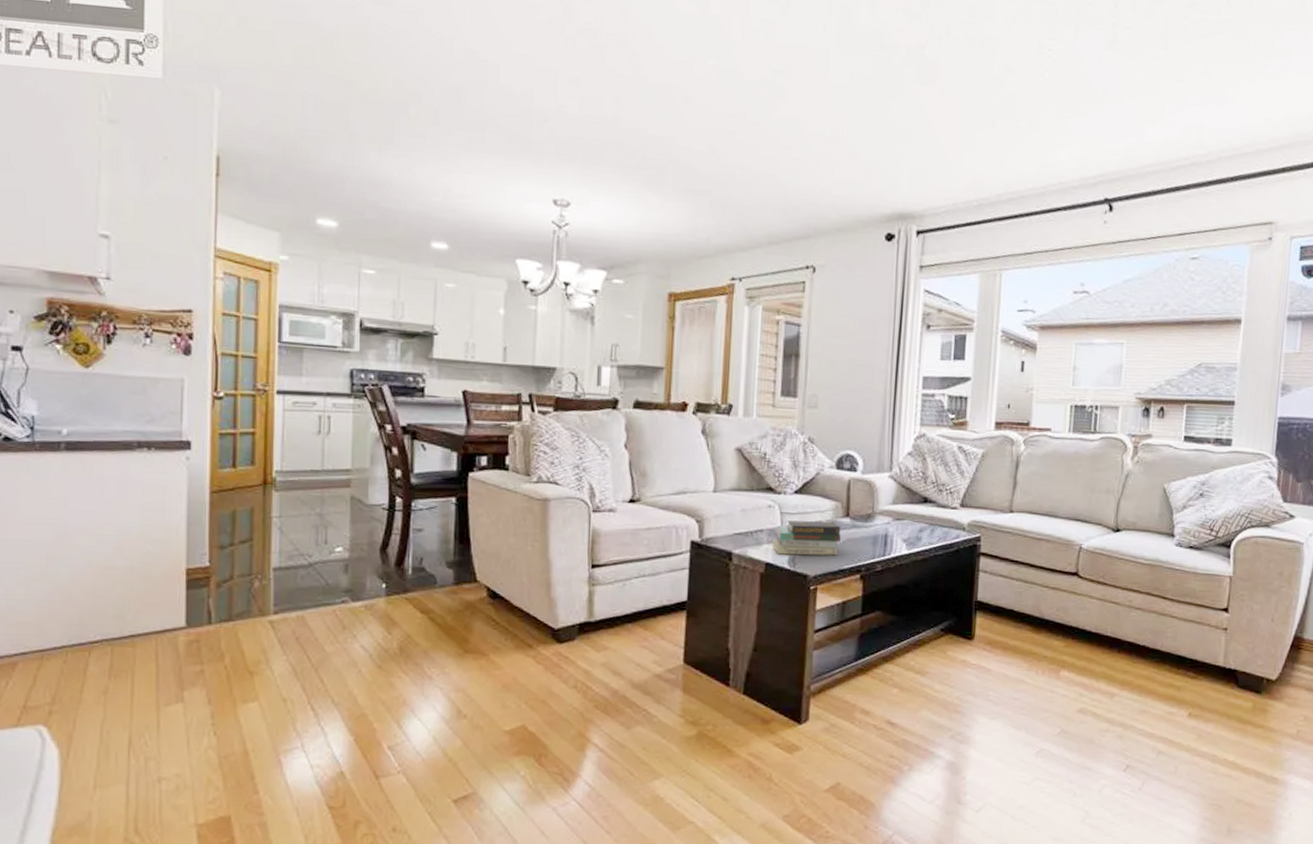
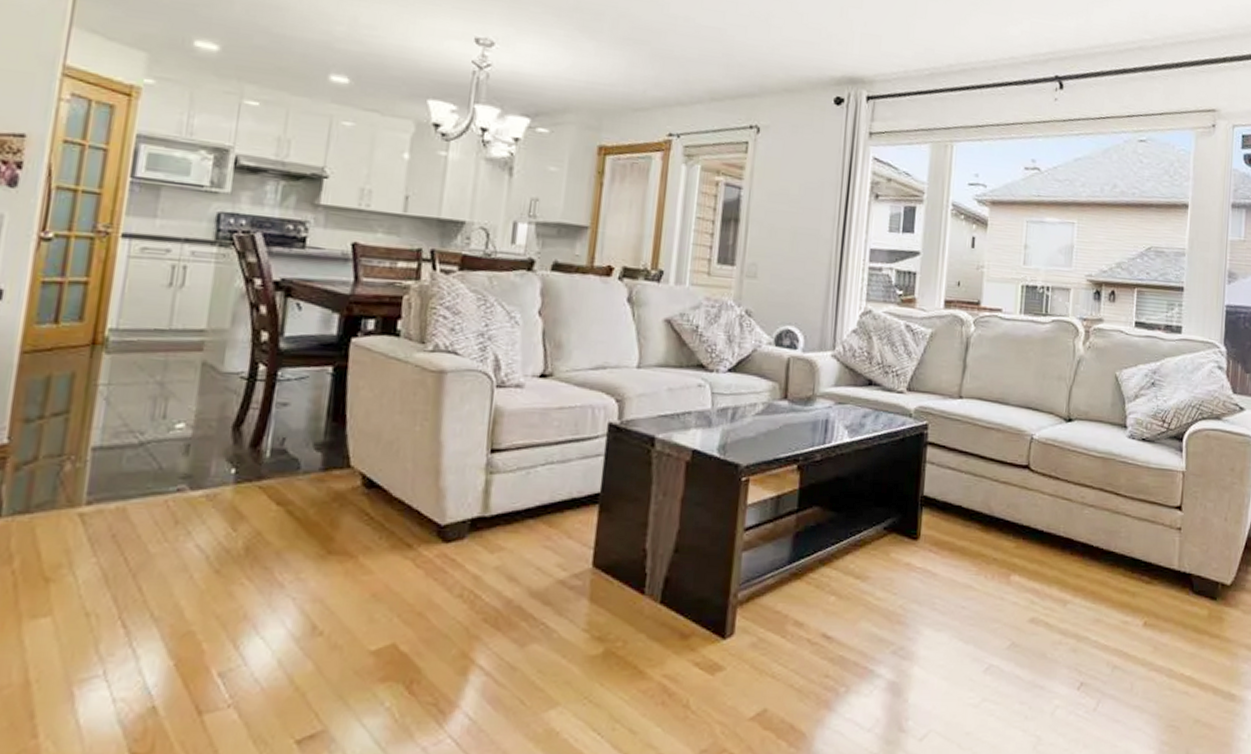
books: present [771,520,841,556] -> none [699,402,778,443]

